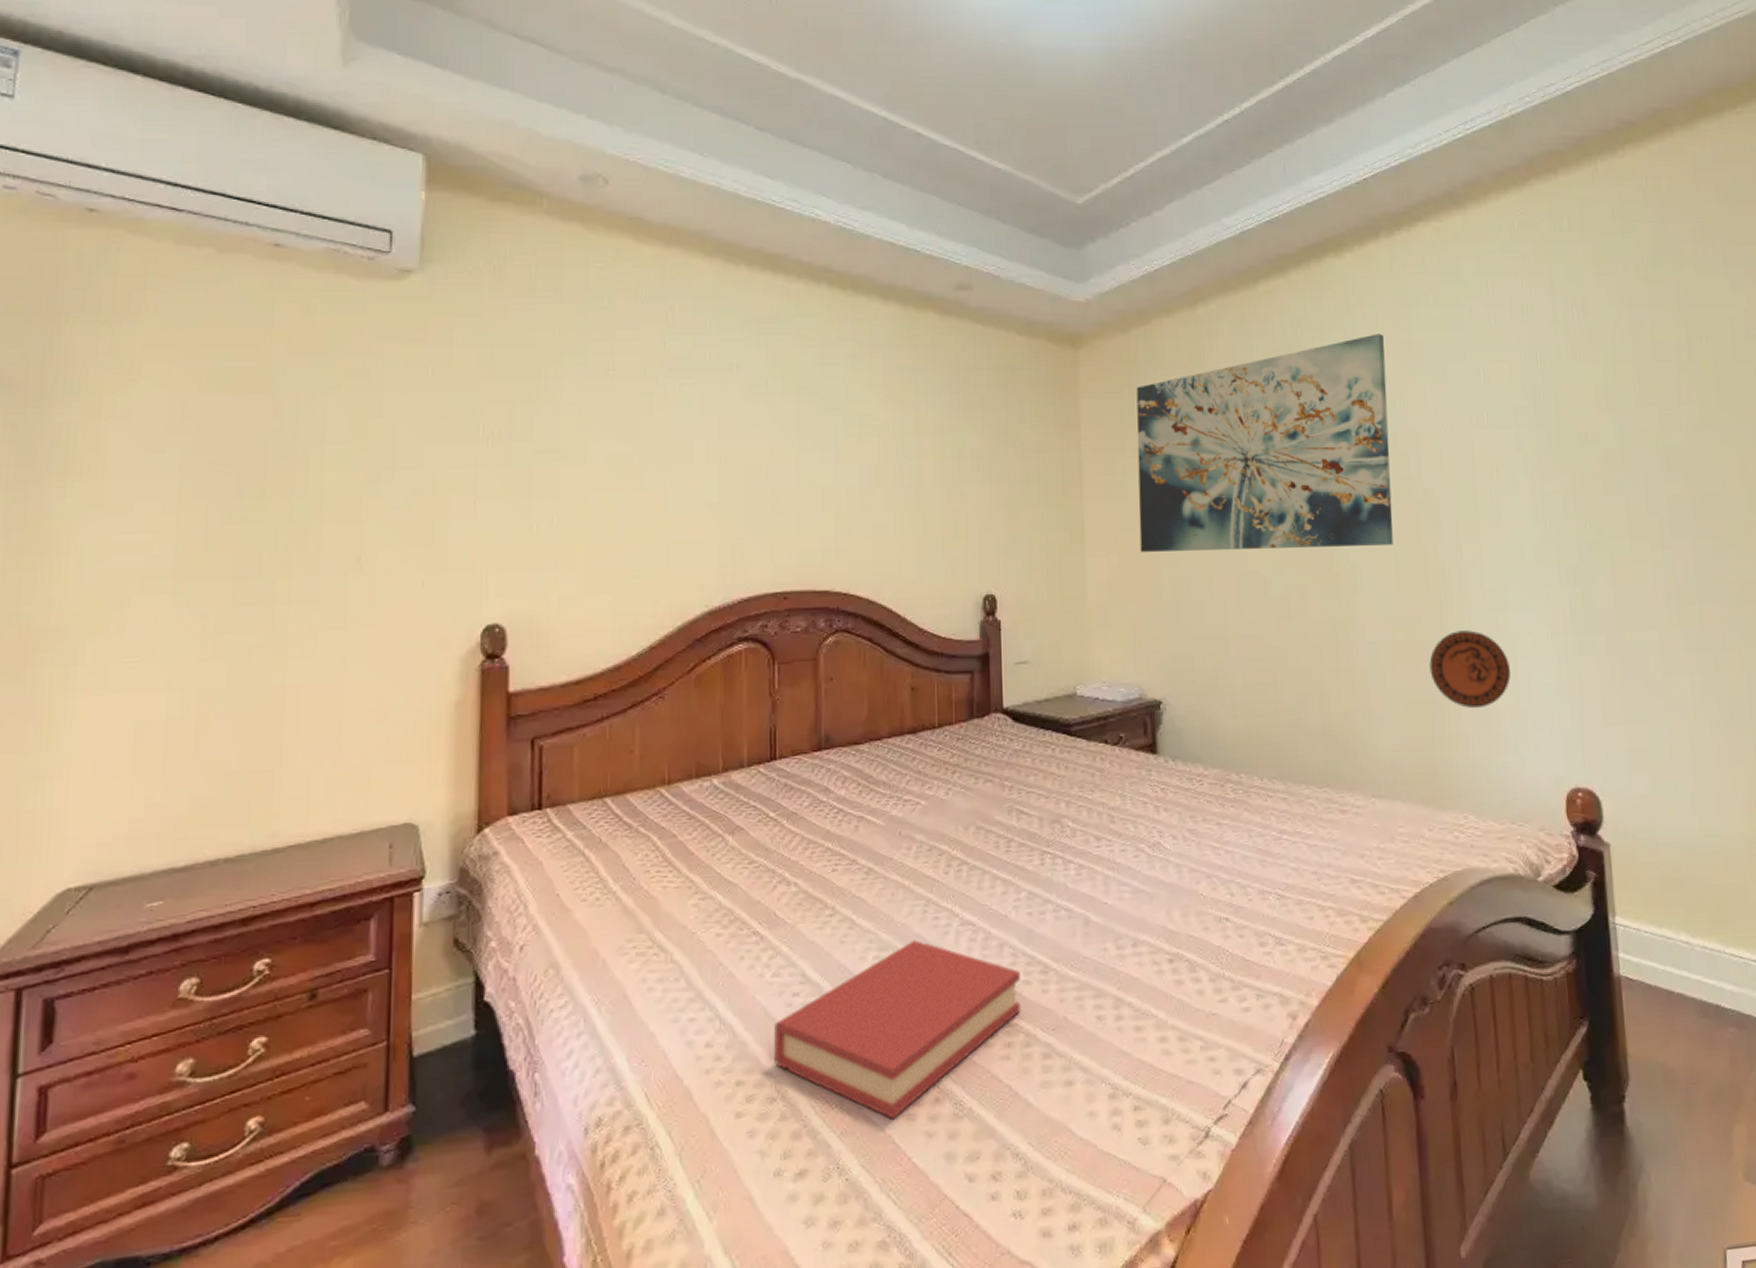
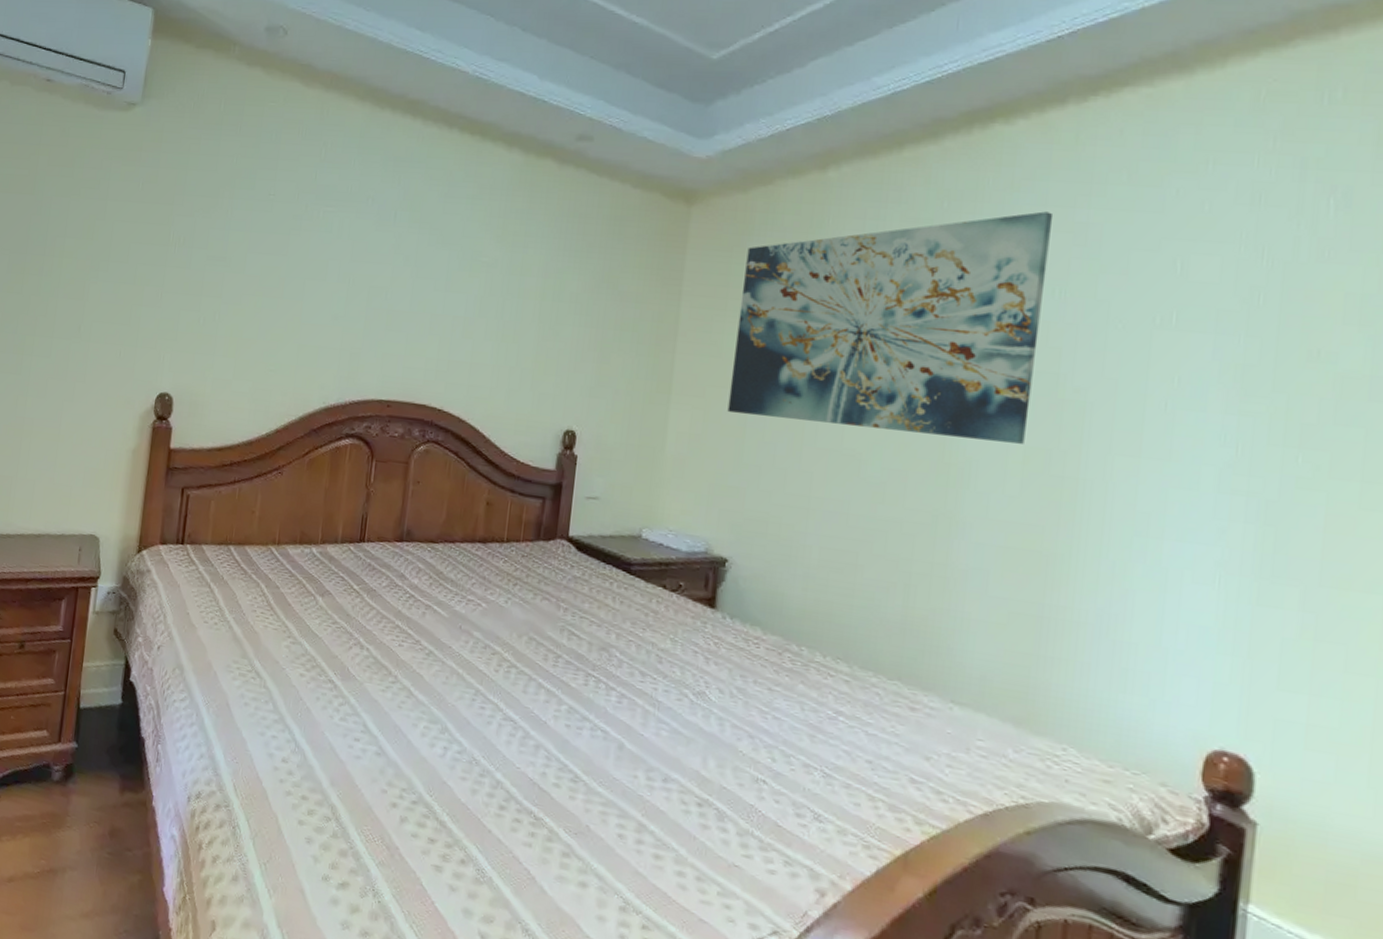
hardback book: present [774,939,1021,1119] -> none [333,721,552,866]
decorative plate: present [1429,630,1511,709] -> none [1046,549,1155,638]

